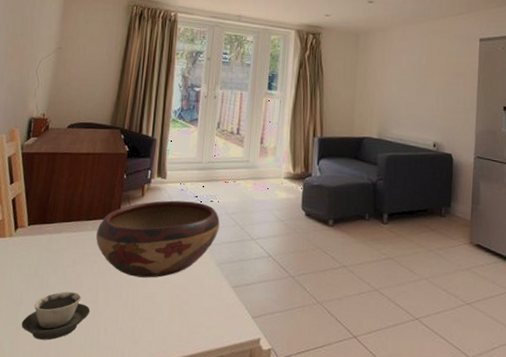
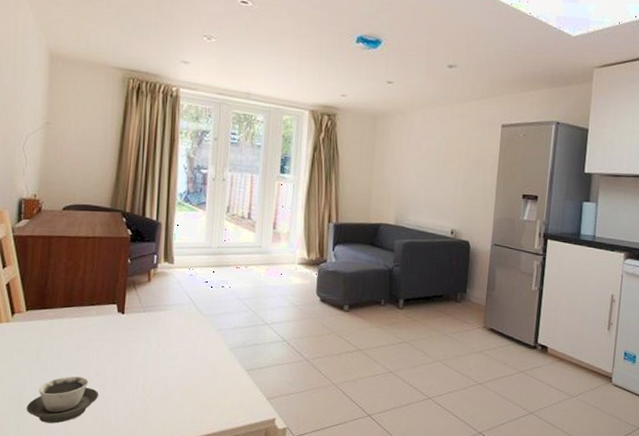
decorative bowl: present [96,200,220,278] -> none [101,285,232,362]

